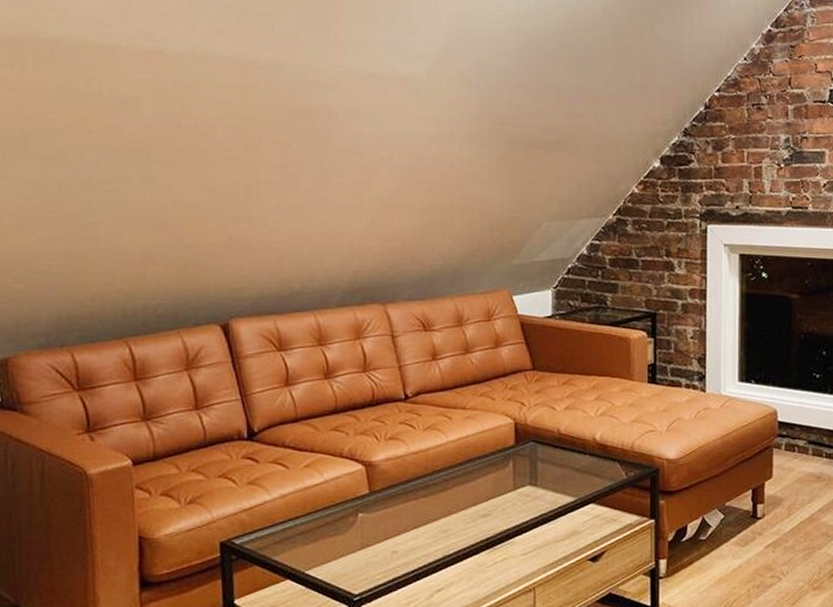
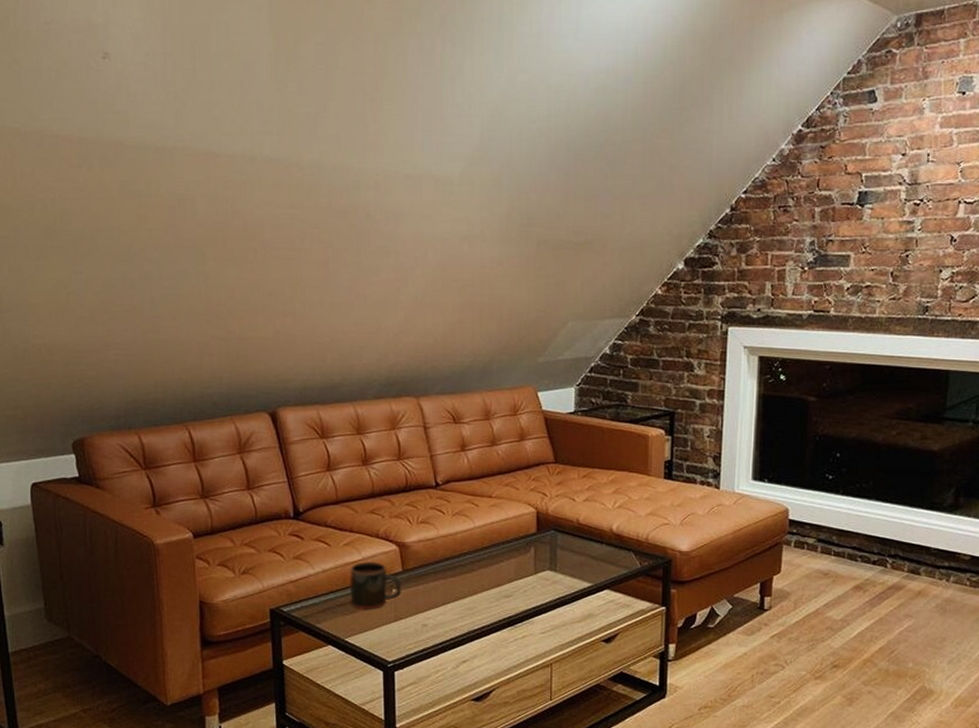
mug: none [310,483,369,538] -> present [349,561,402,610]

